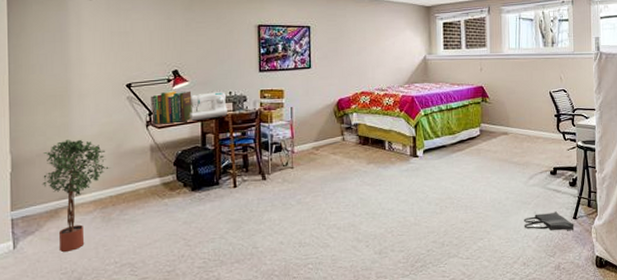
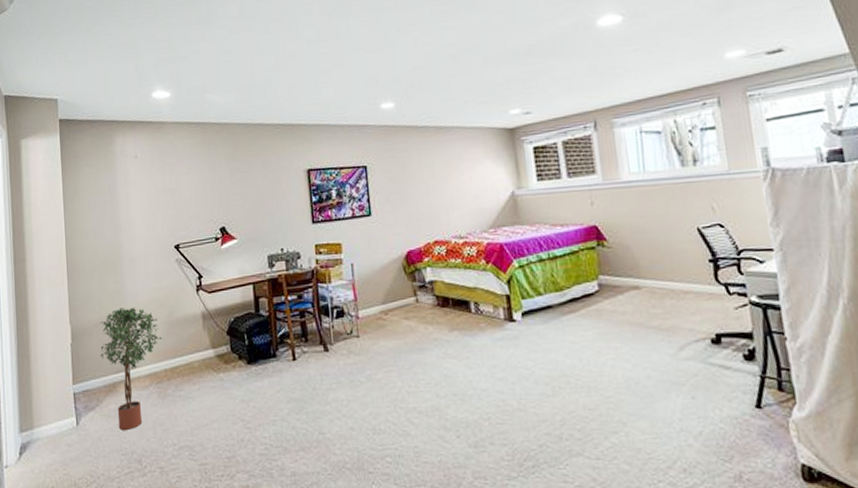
books: present [151,91,192,125] -> none [199,249,243,289]
sewing machine: present [188,91,227,121] -> none [239,249,281,283]
tote bag: present [524,211,575,231] -> none [677,396,760,426]

